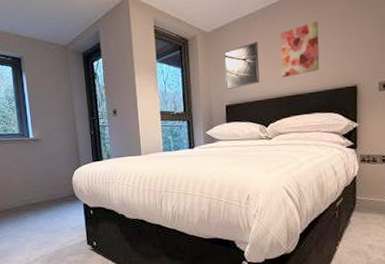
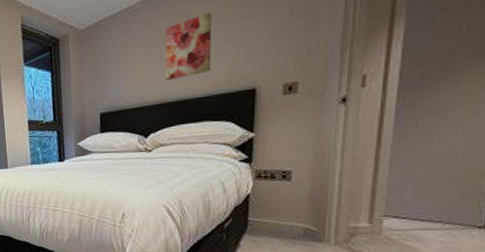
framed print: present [224,42,260,89] -> none [99,39,140,95]

